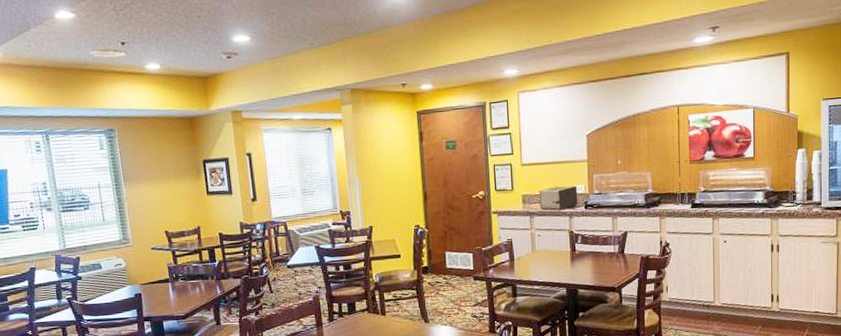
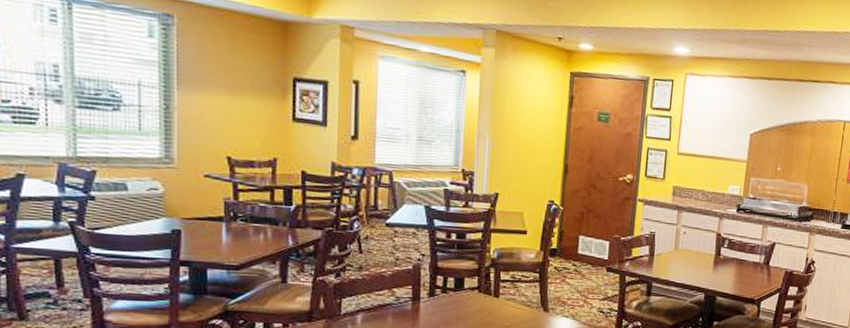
toaster: present [539,186,578,211] -> none [690,182,733,210]

